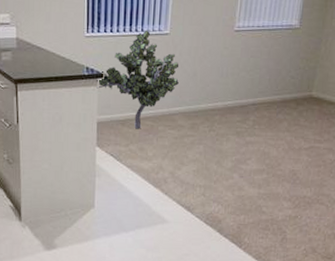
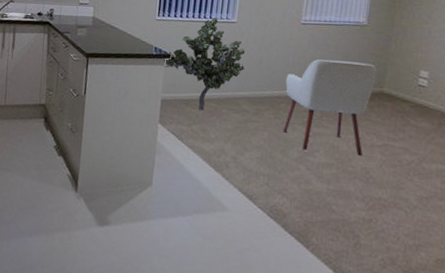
chair: none [217,67,306,159] -> present [283,59,376,156]

